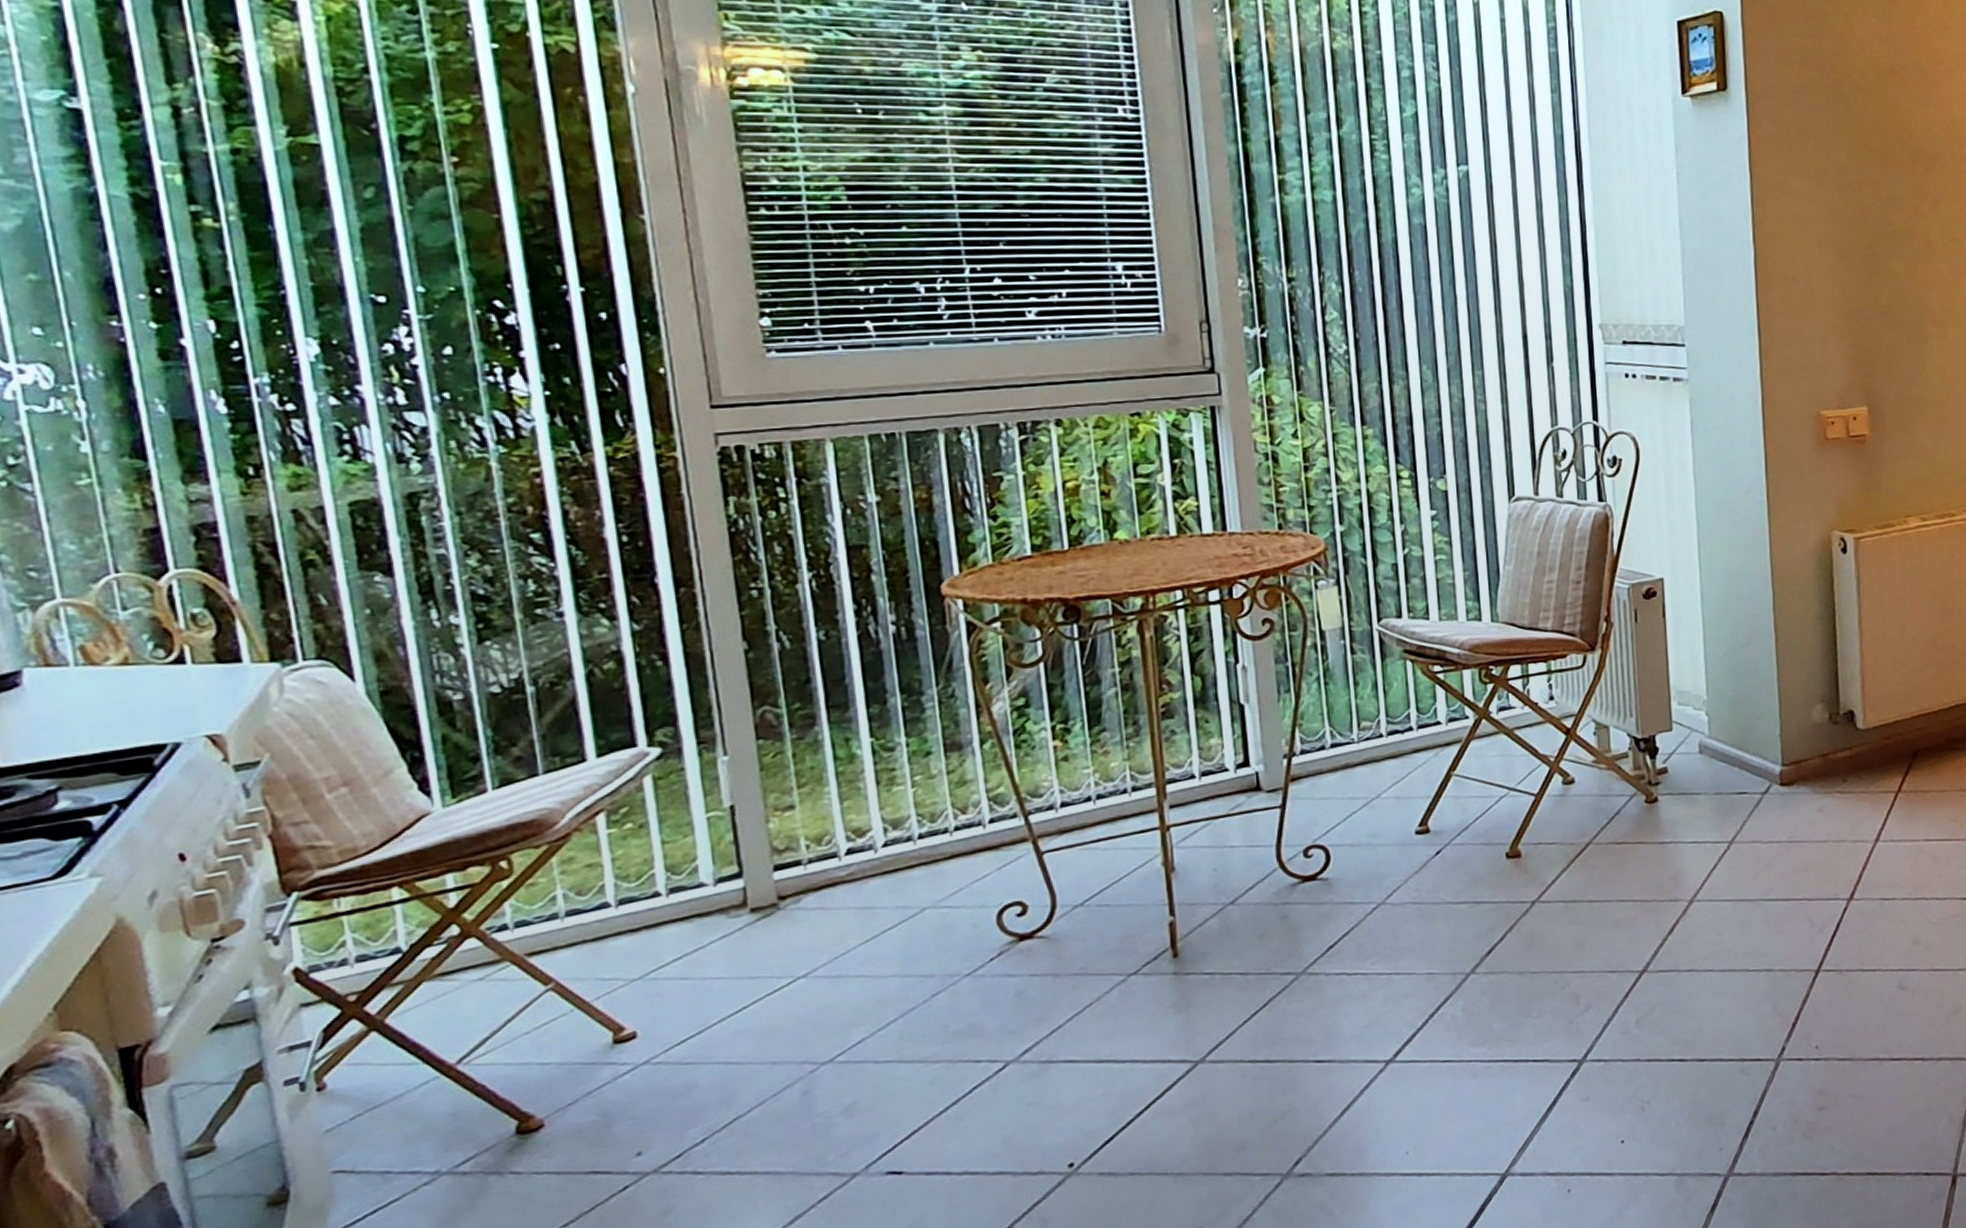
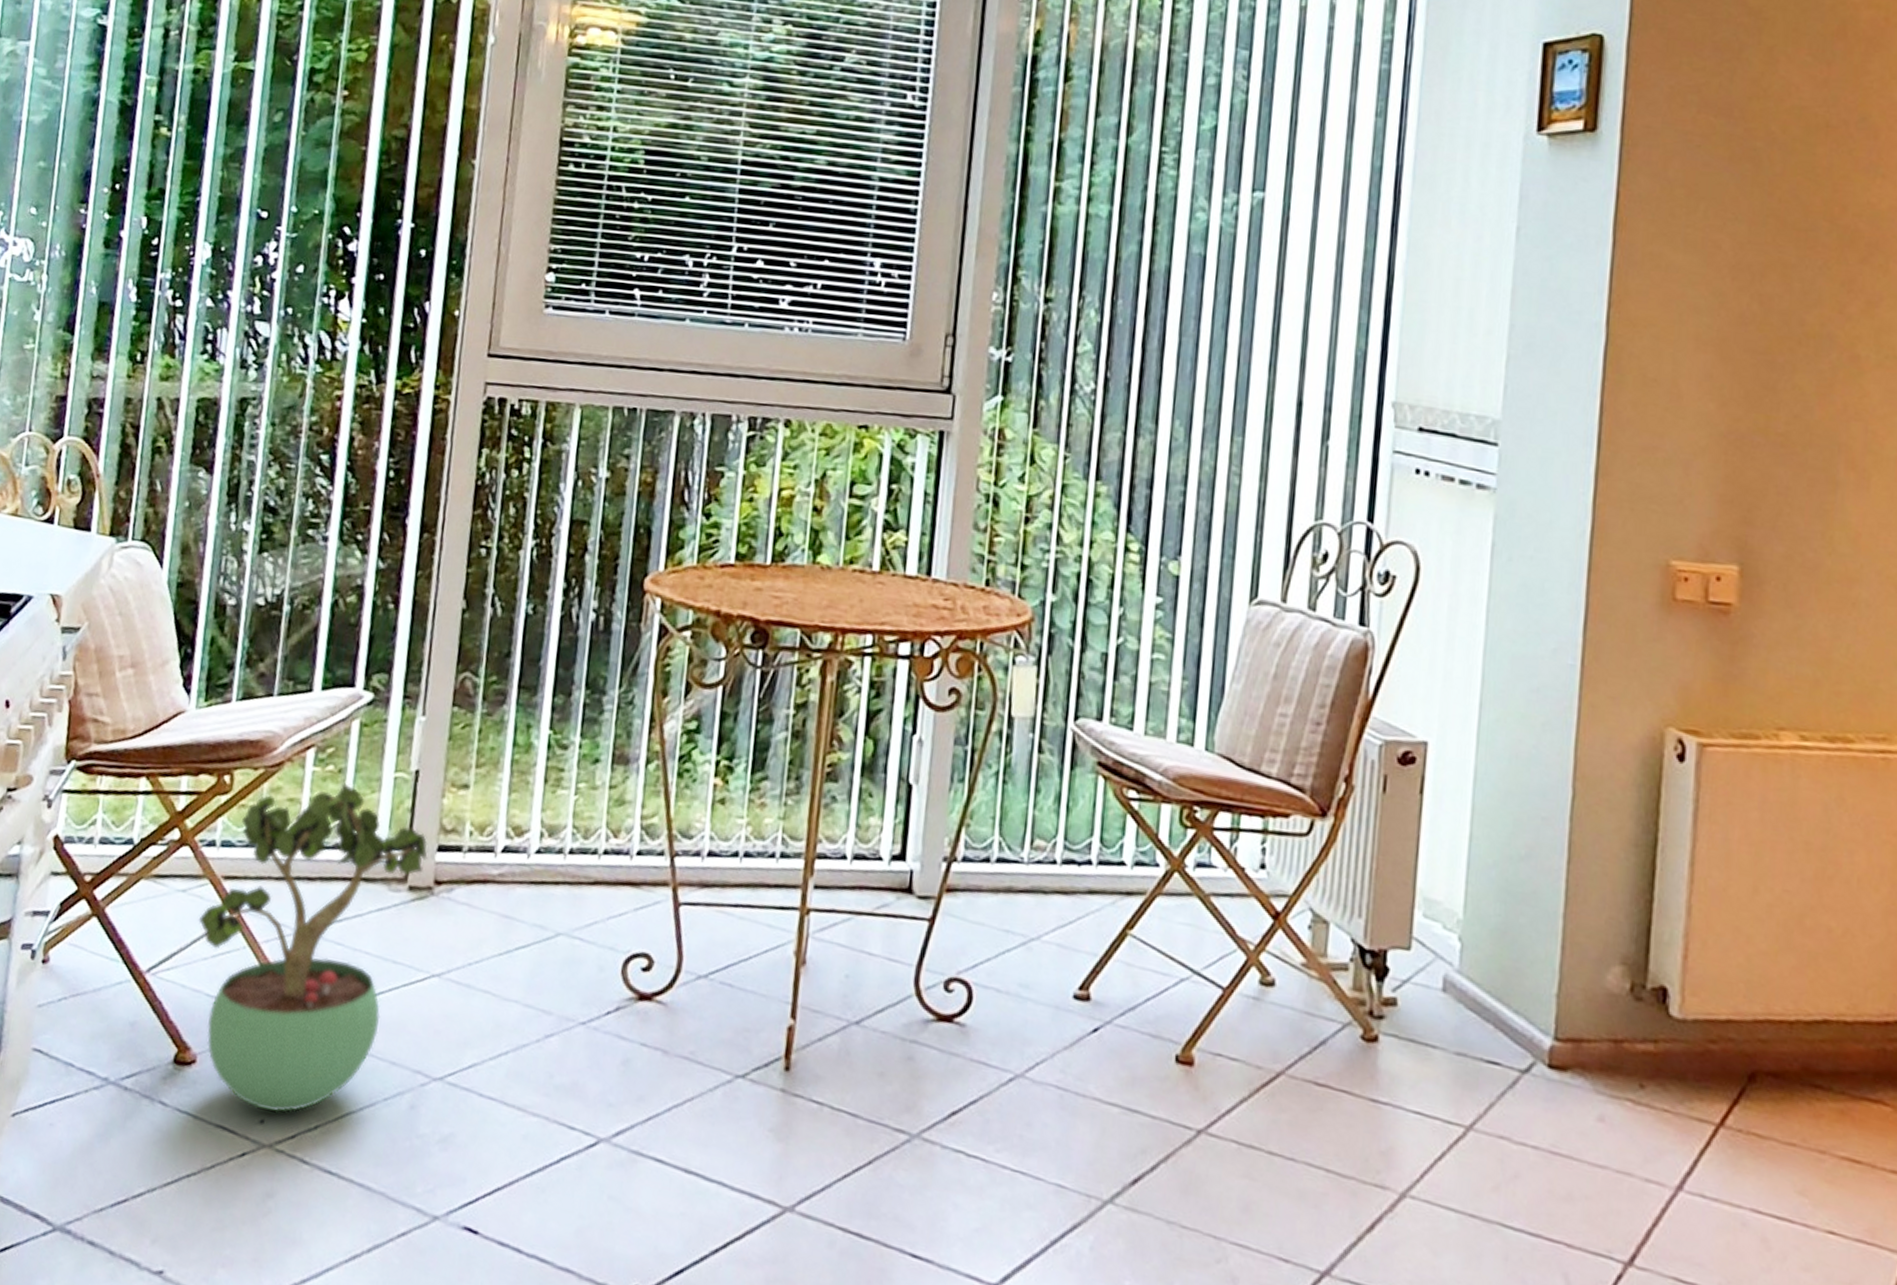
potted plant: none [507,835,764,1145] -> present [198,783,428,1113]

